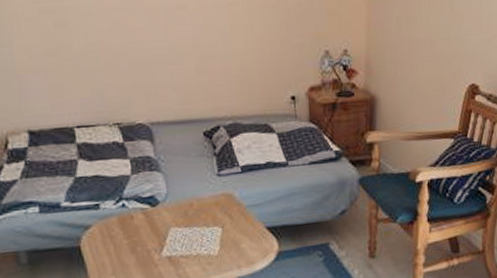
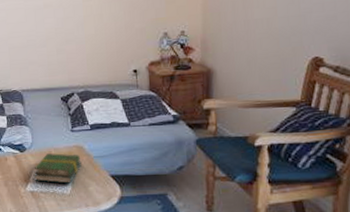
book: none [171,204,232,243] -> present [34,153,82,184]

